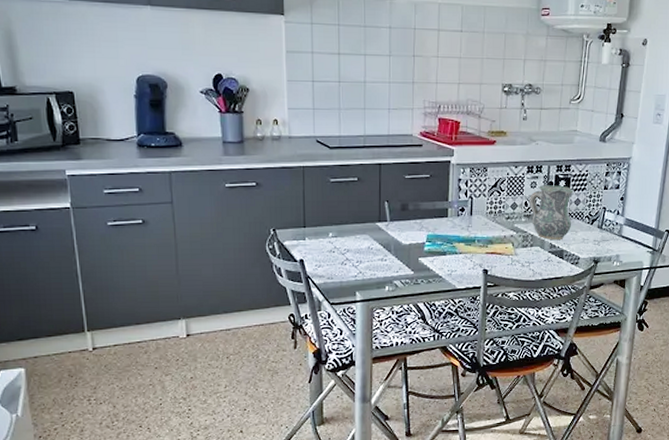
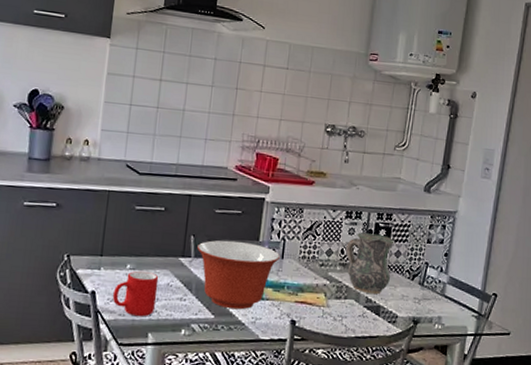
cup: none [319,237,360,279] -> present [112,270,159,317]
mixing bowl: none [392,203,470,265] -> present [197,240,281,310]

